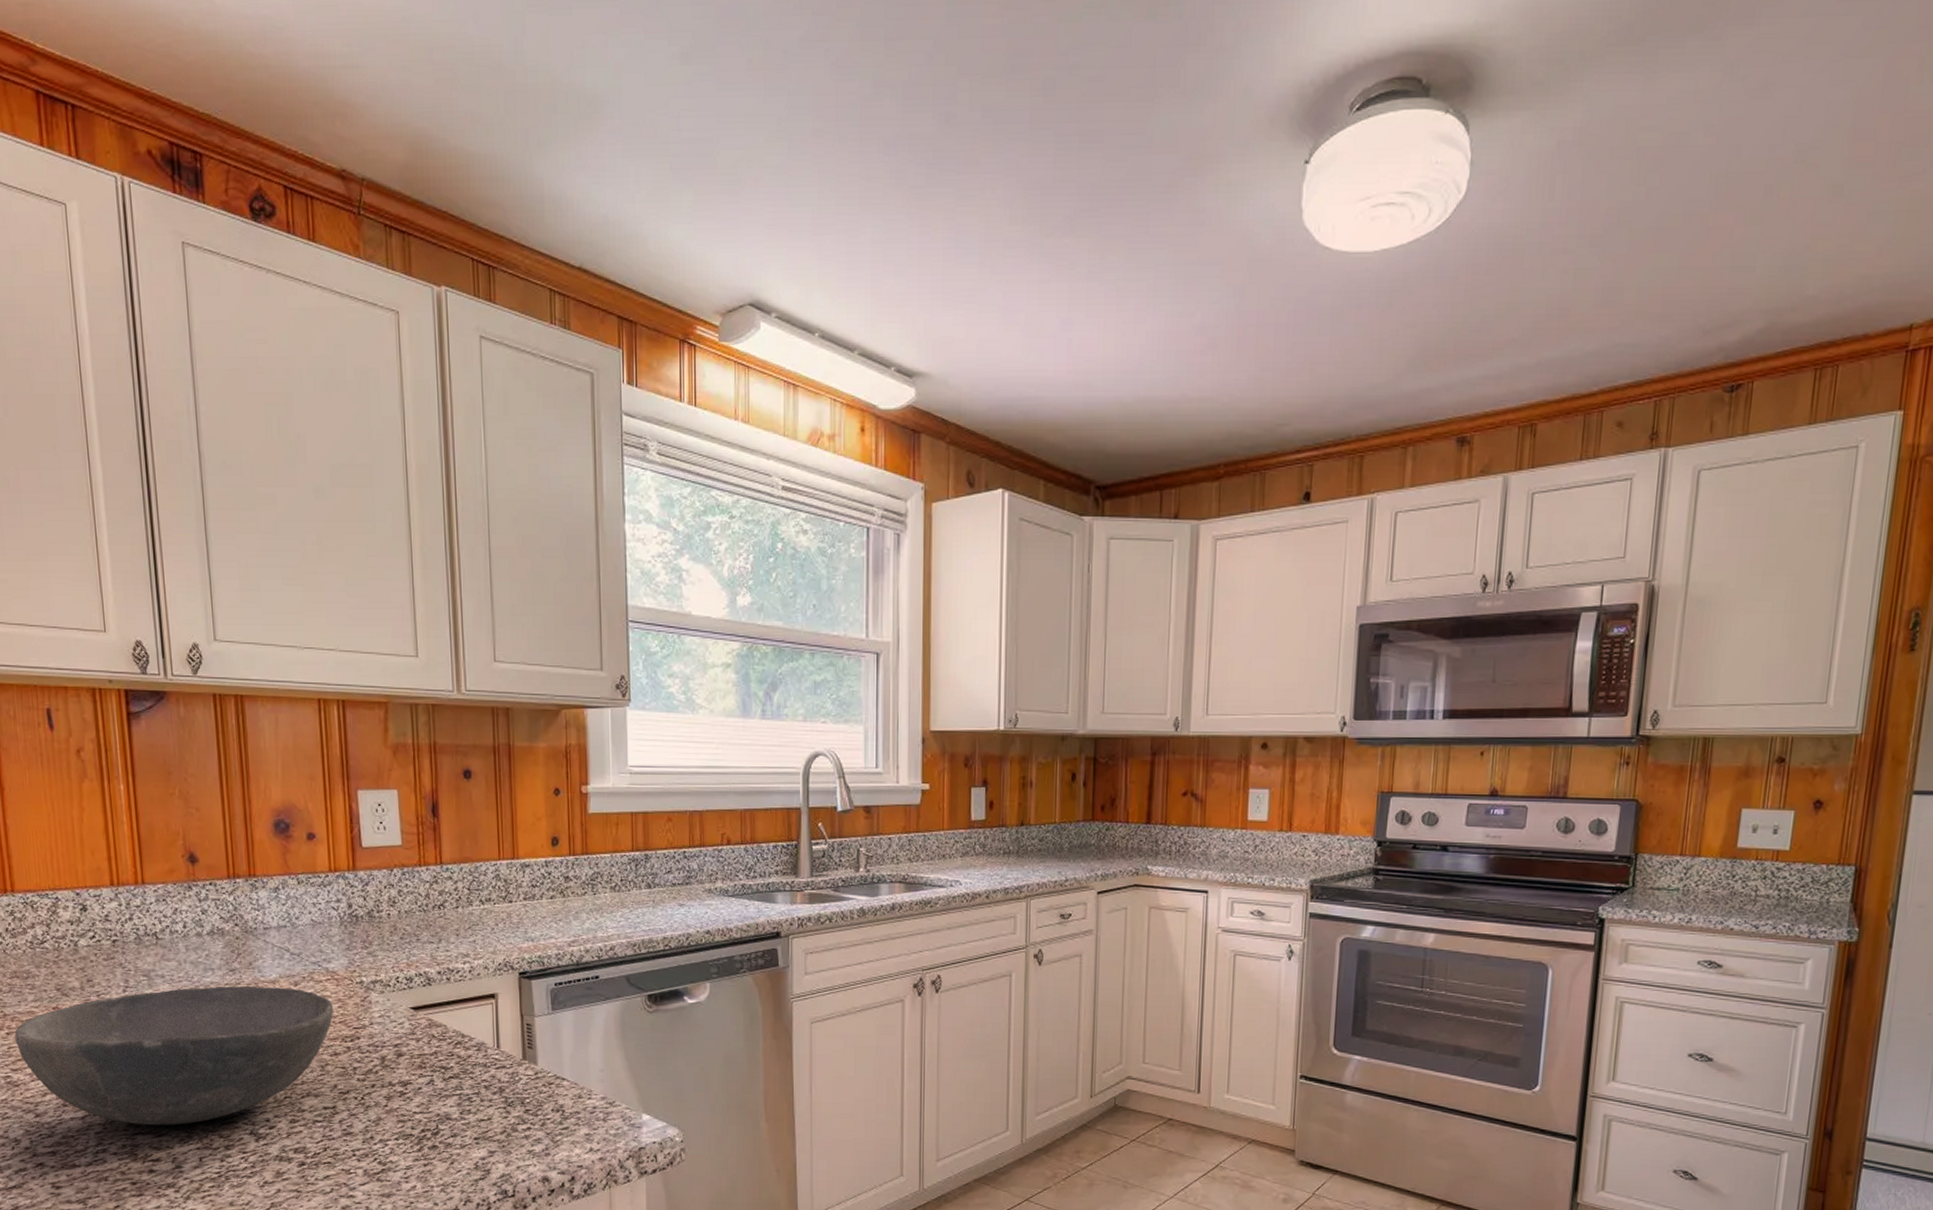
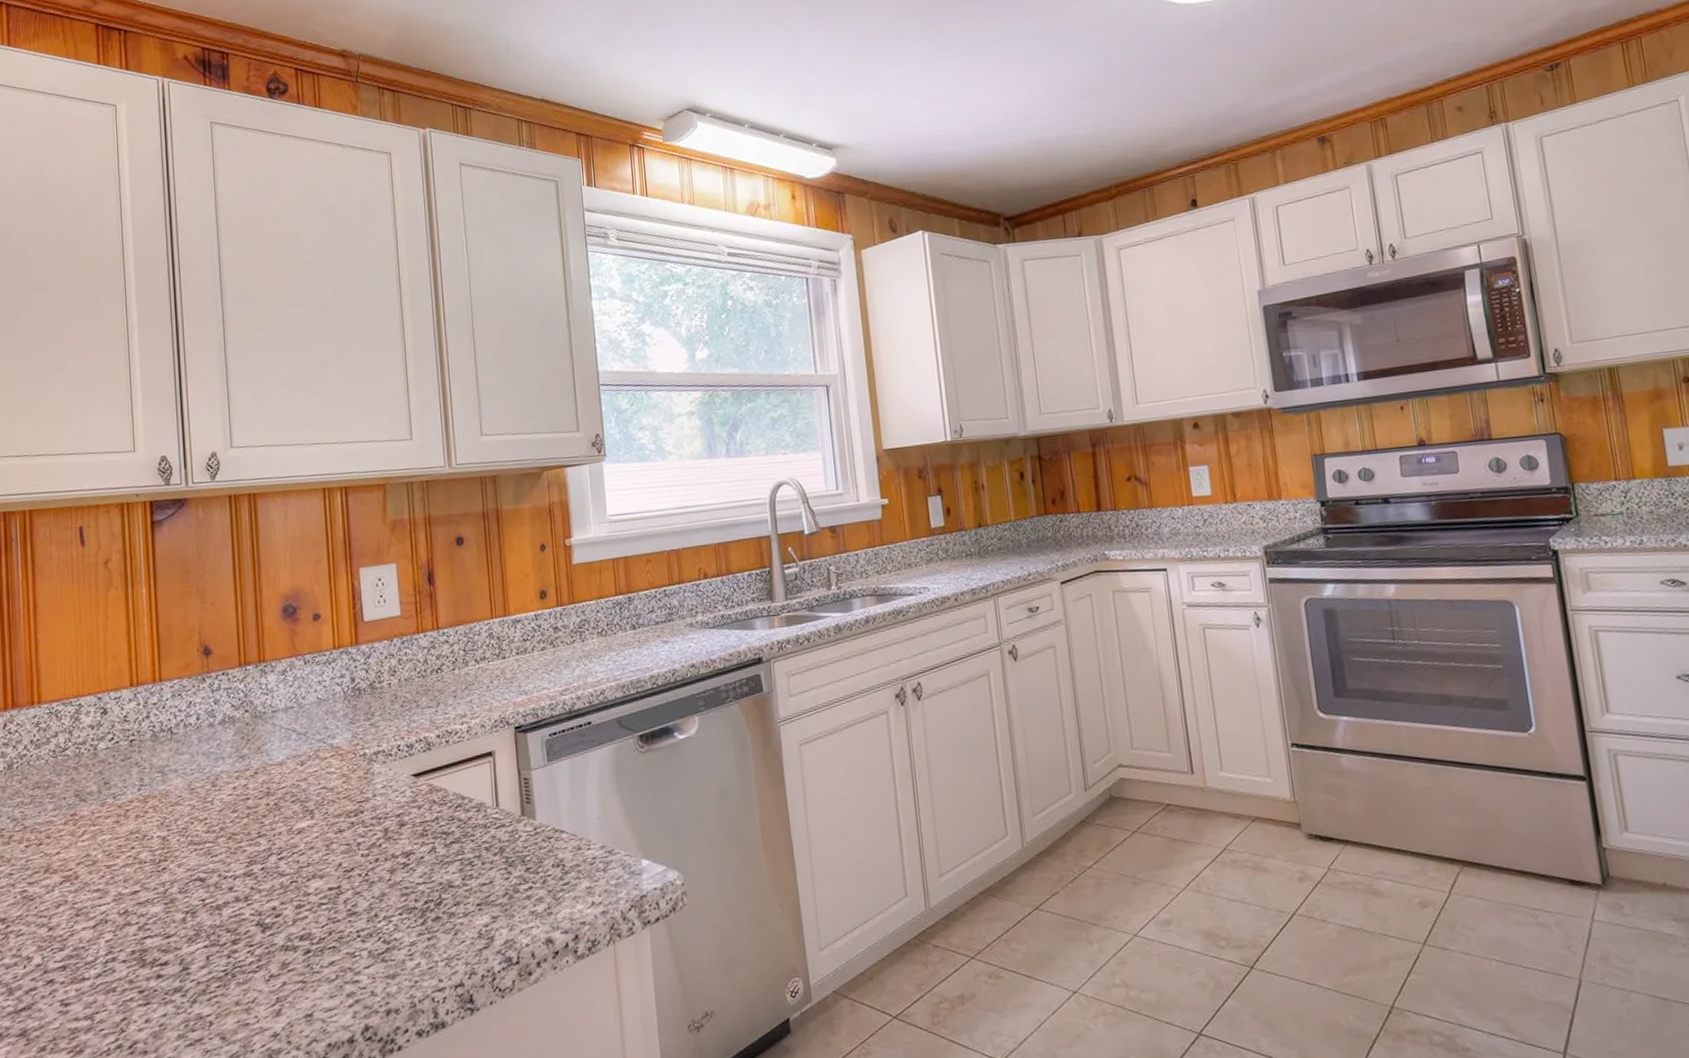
bowl: present [14,986,334,1126] -> none [33,768,338,928]

